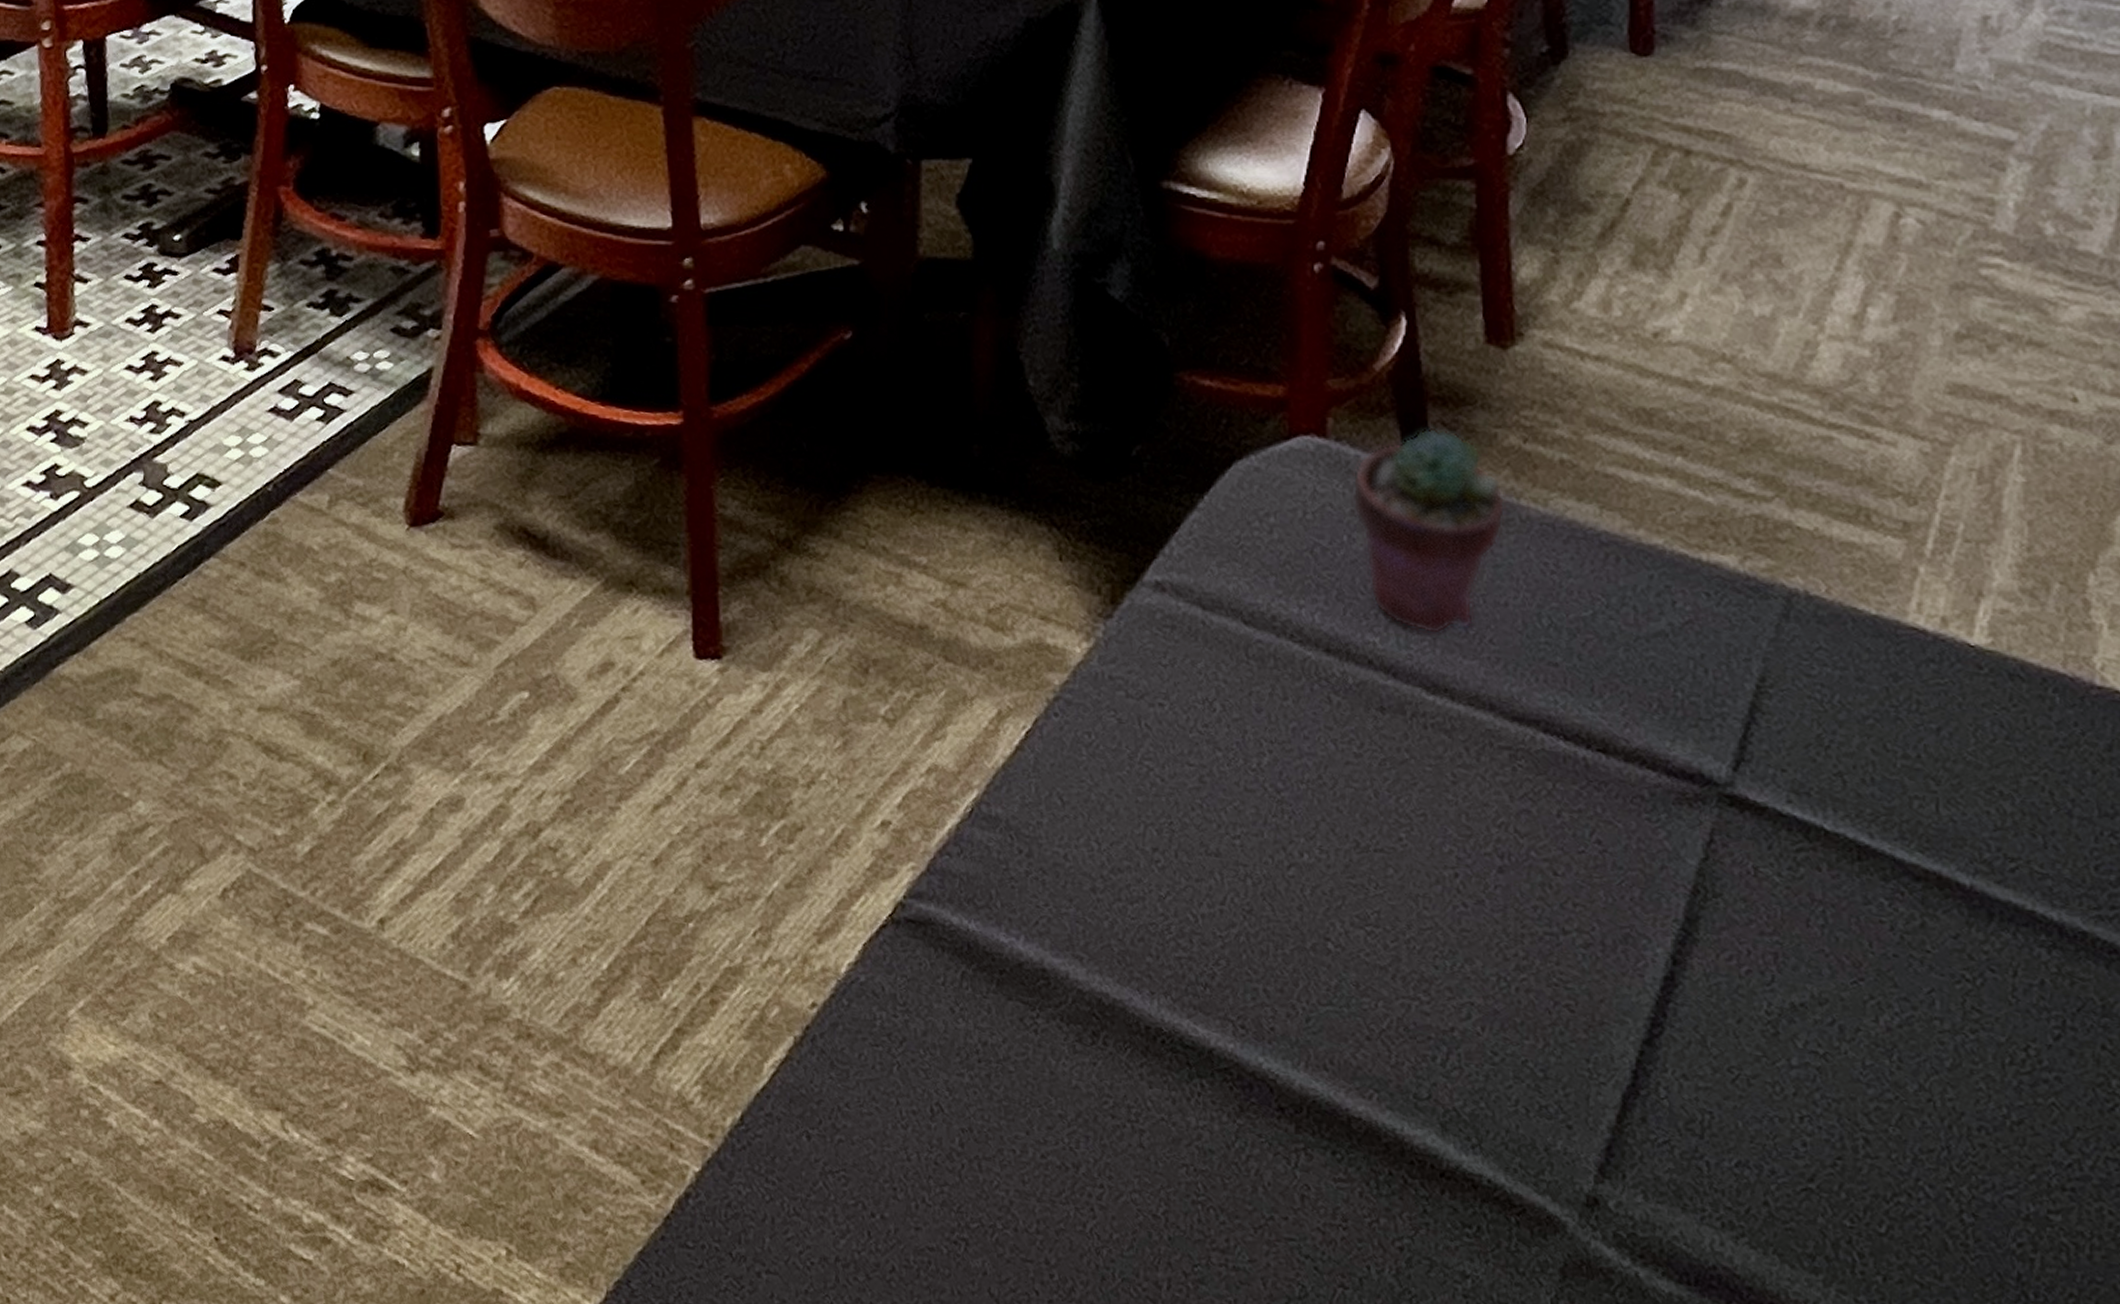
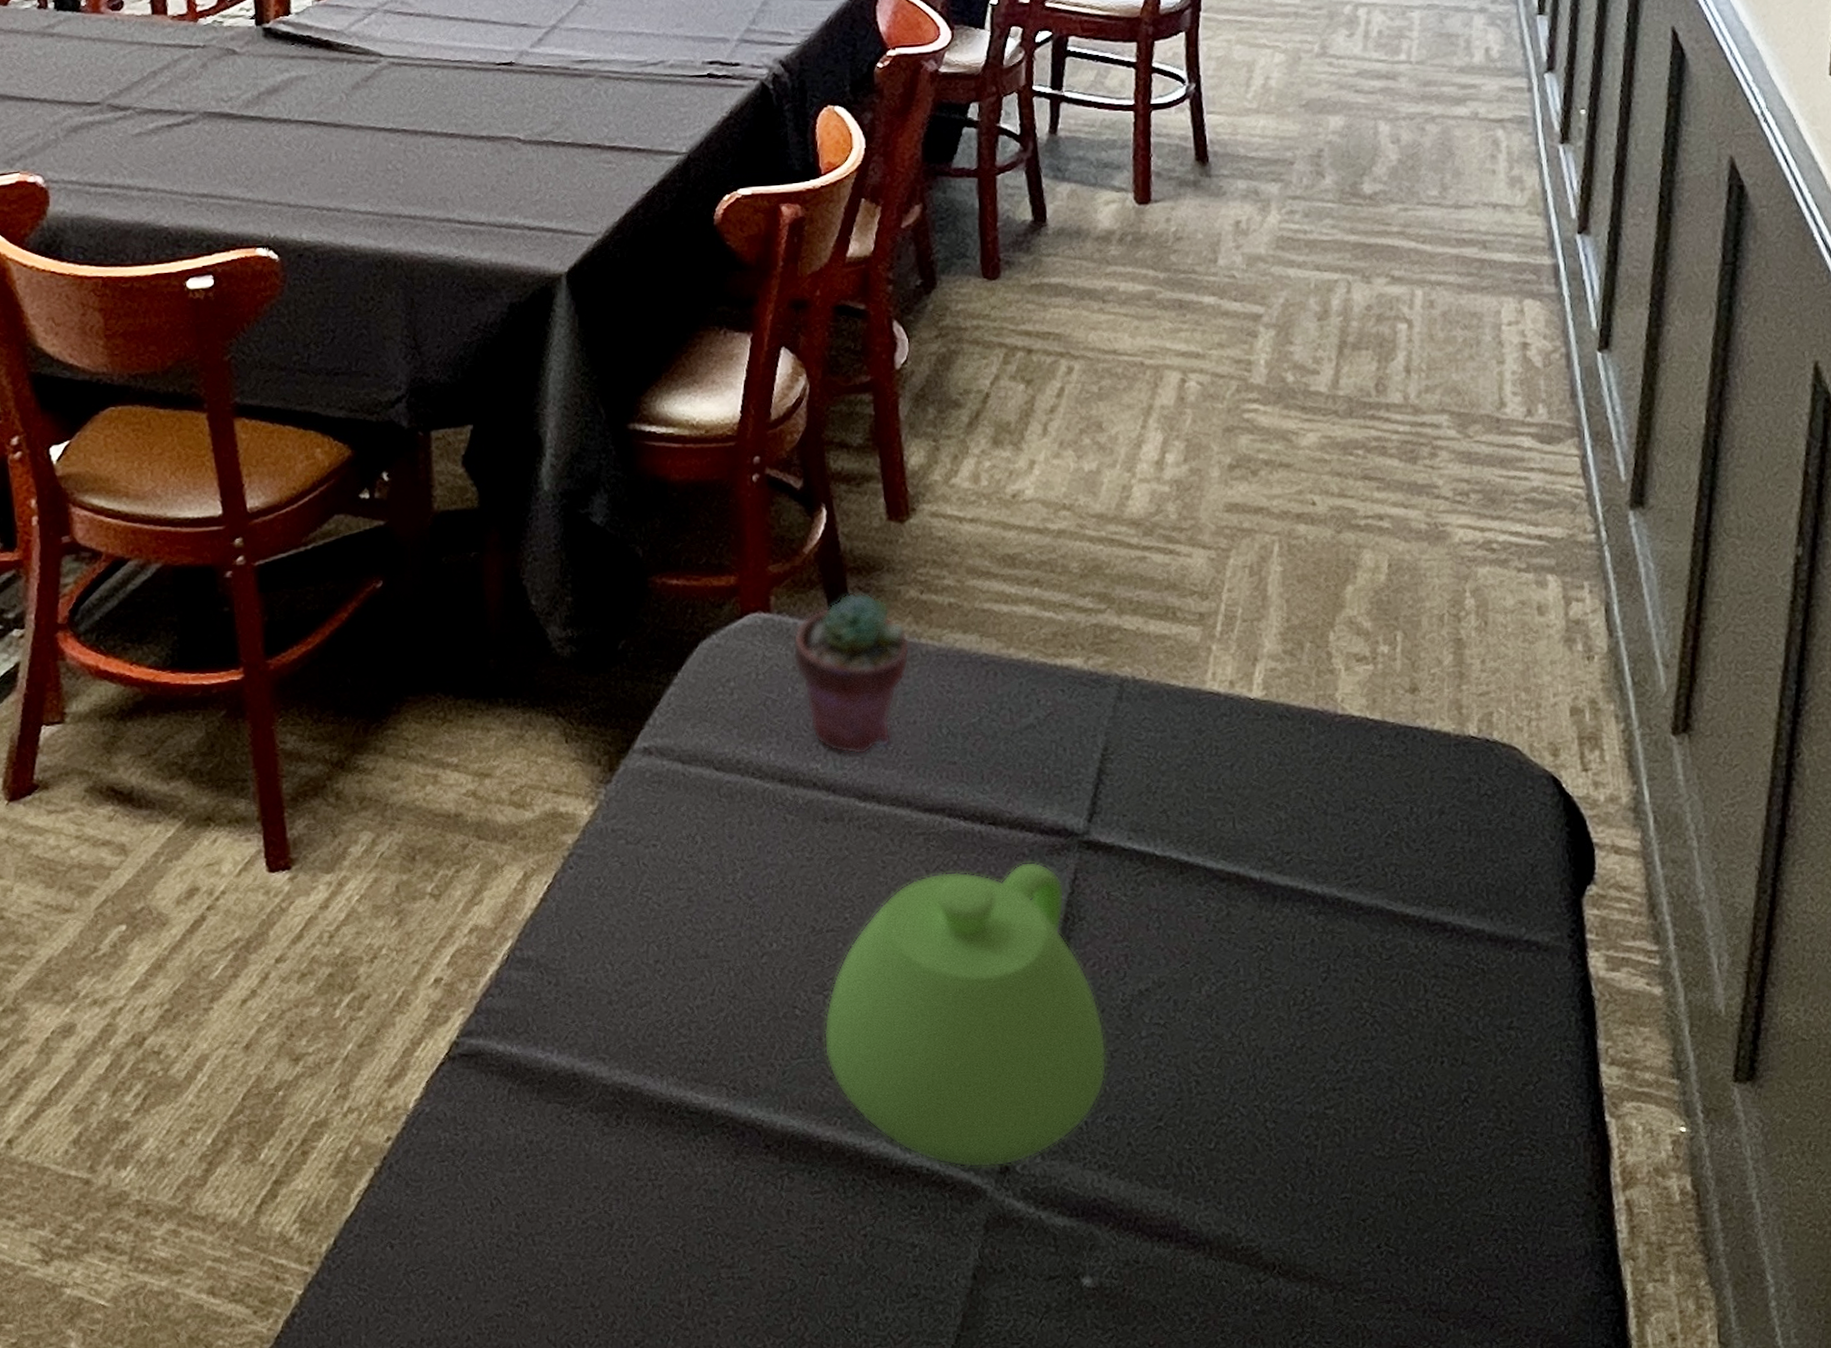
teapot: none [1362,801,1743,1198] -> present [823,861,1108,1168]

